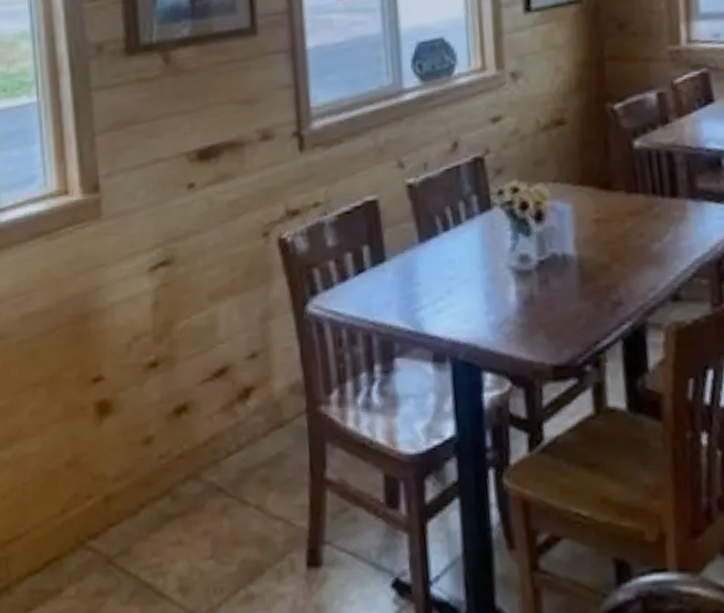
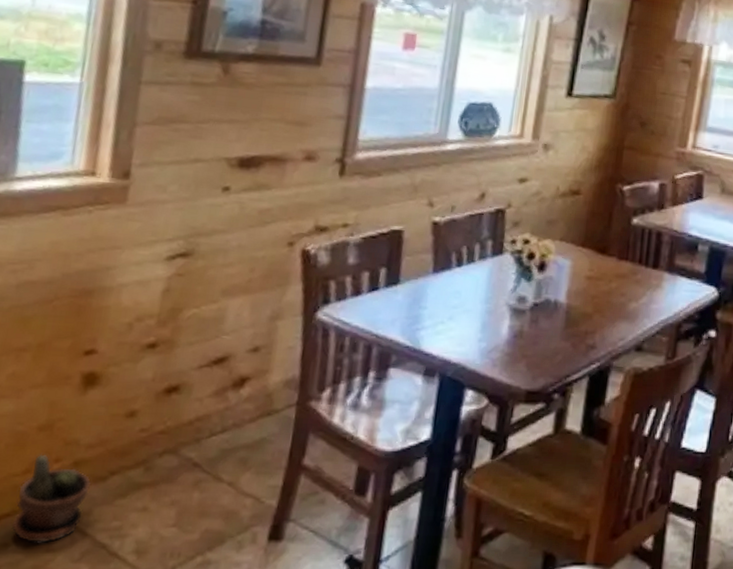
potted plant: none [60,491,125,588] -> present [10,454,92,544]

